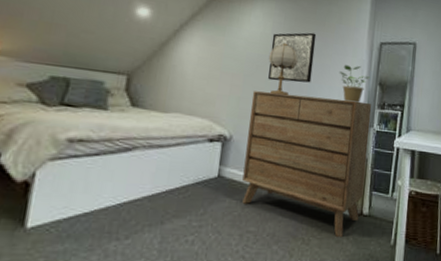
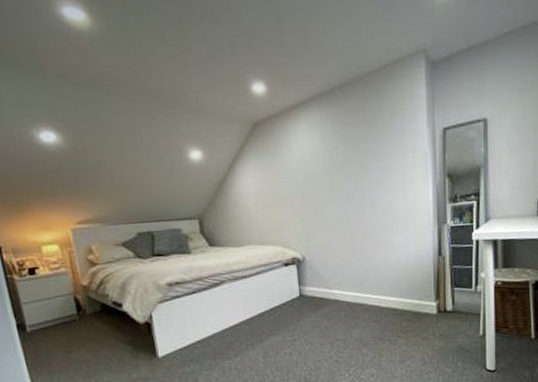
dresser: present [242,91,372,238] -> none [315,198,444,336]
wall art: present [268,32,317,83] -> none [323,135,372,196]
table lamp: present [268,42,298,95] -> none [323,153,355,209]
potted plant: present [339,64,370,103] -> none [401,161,436,202]

